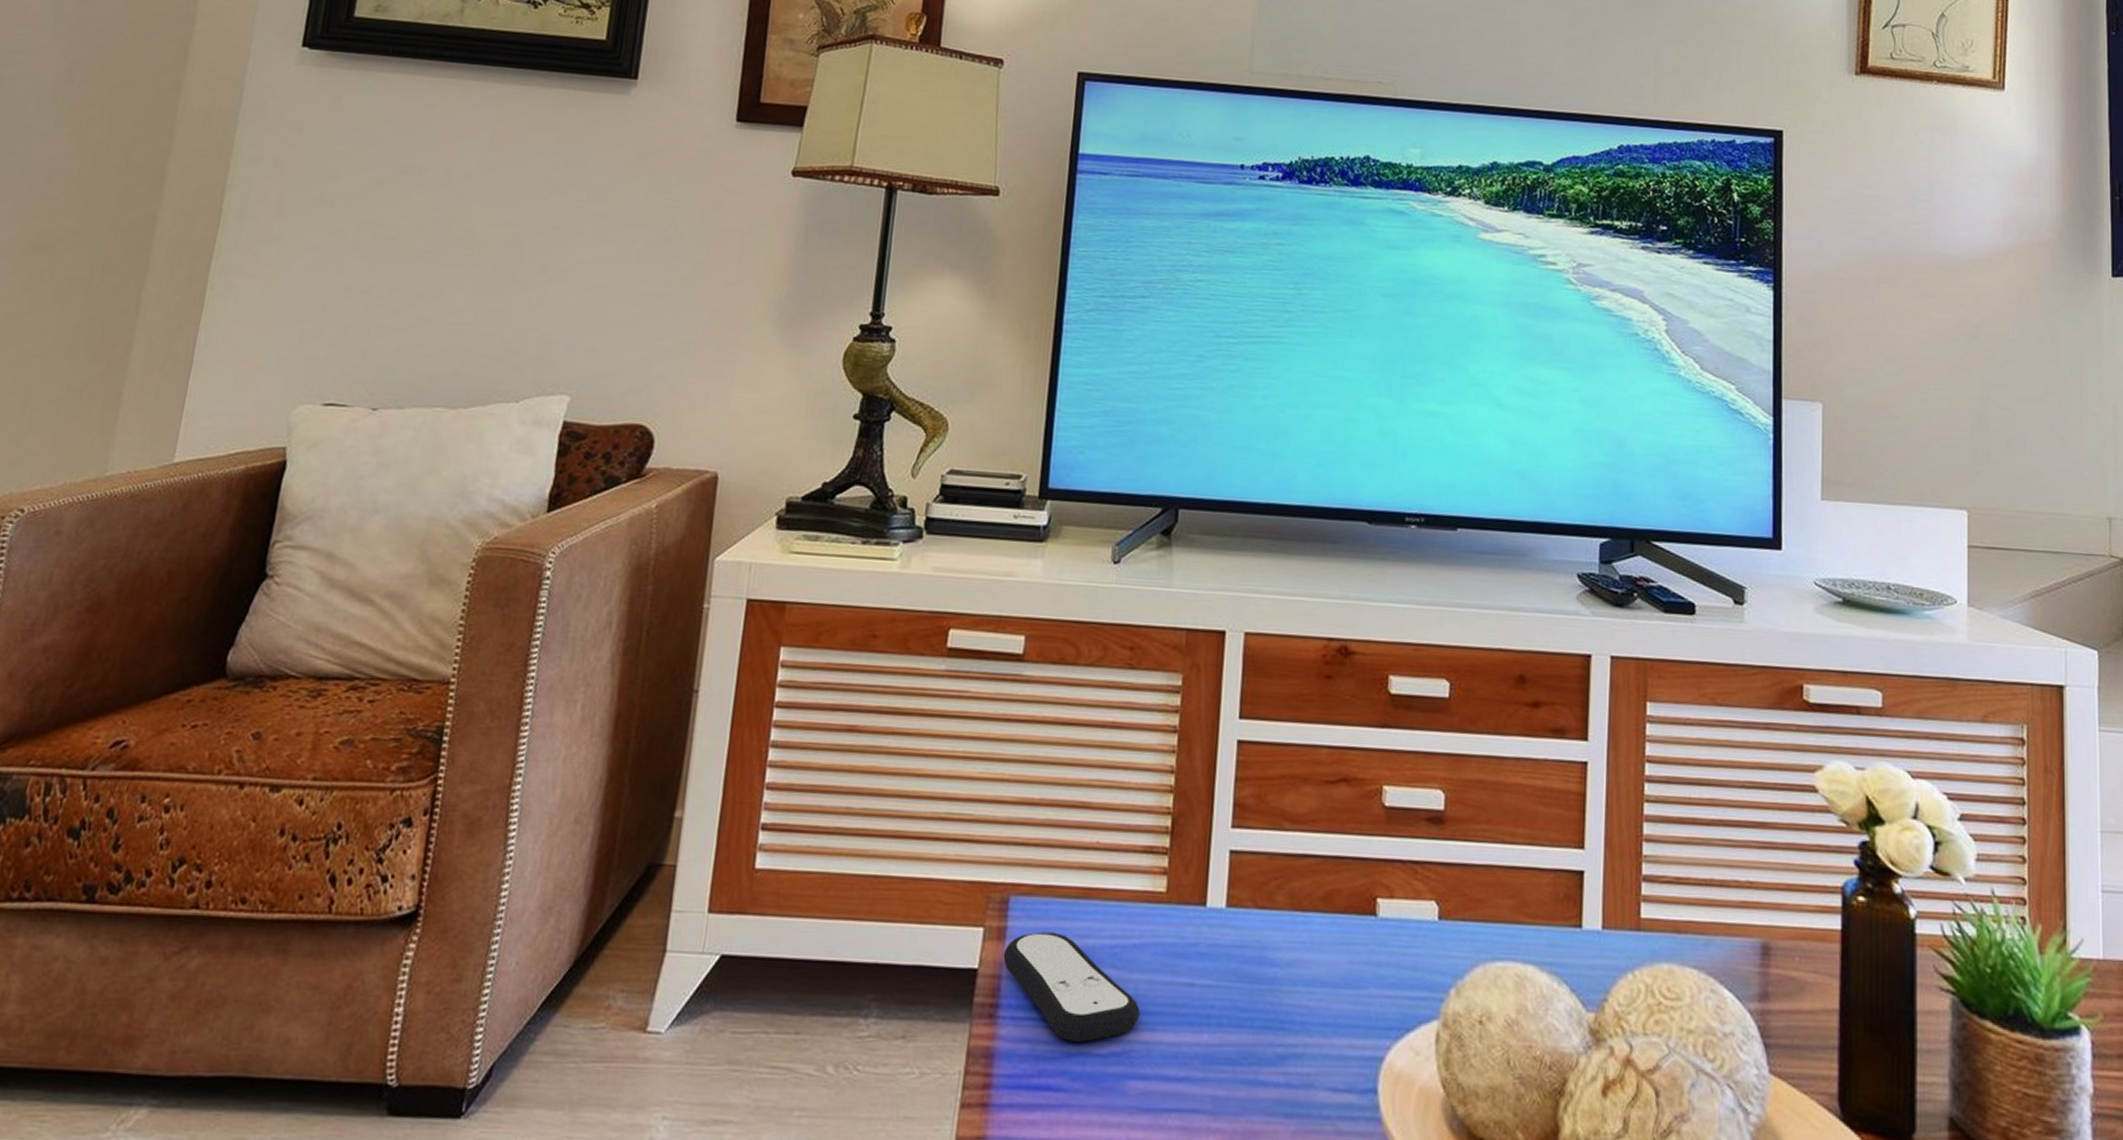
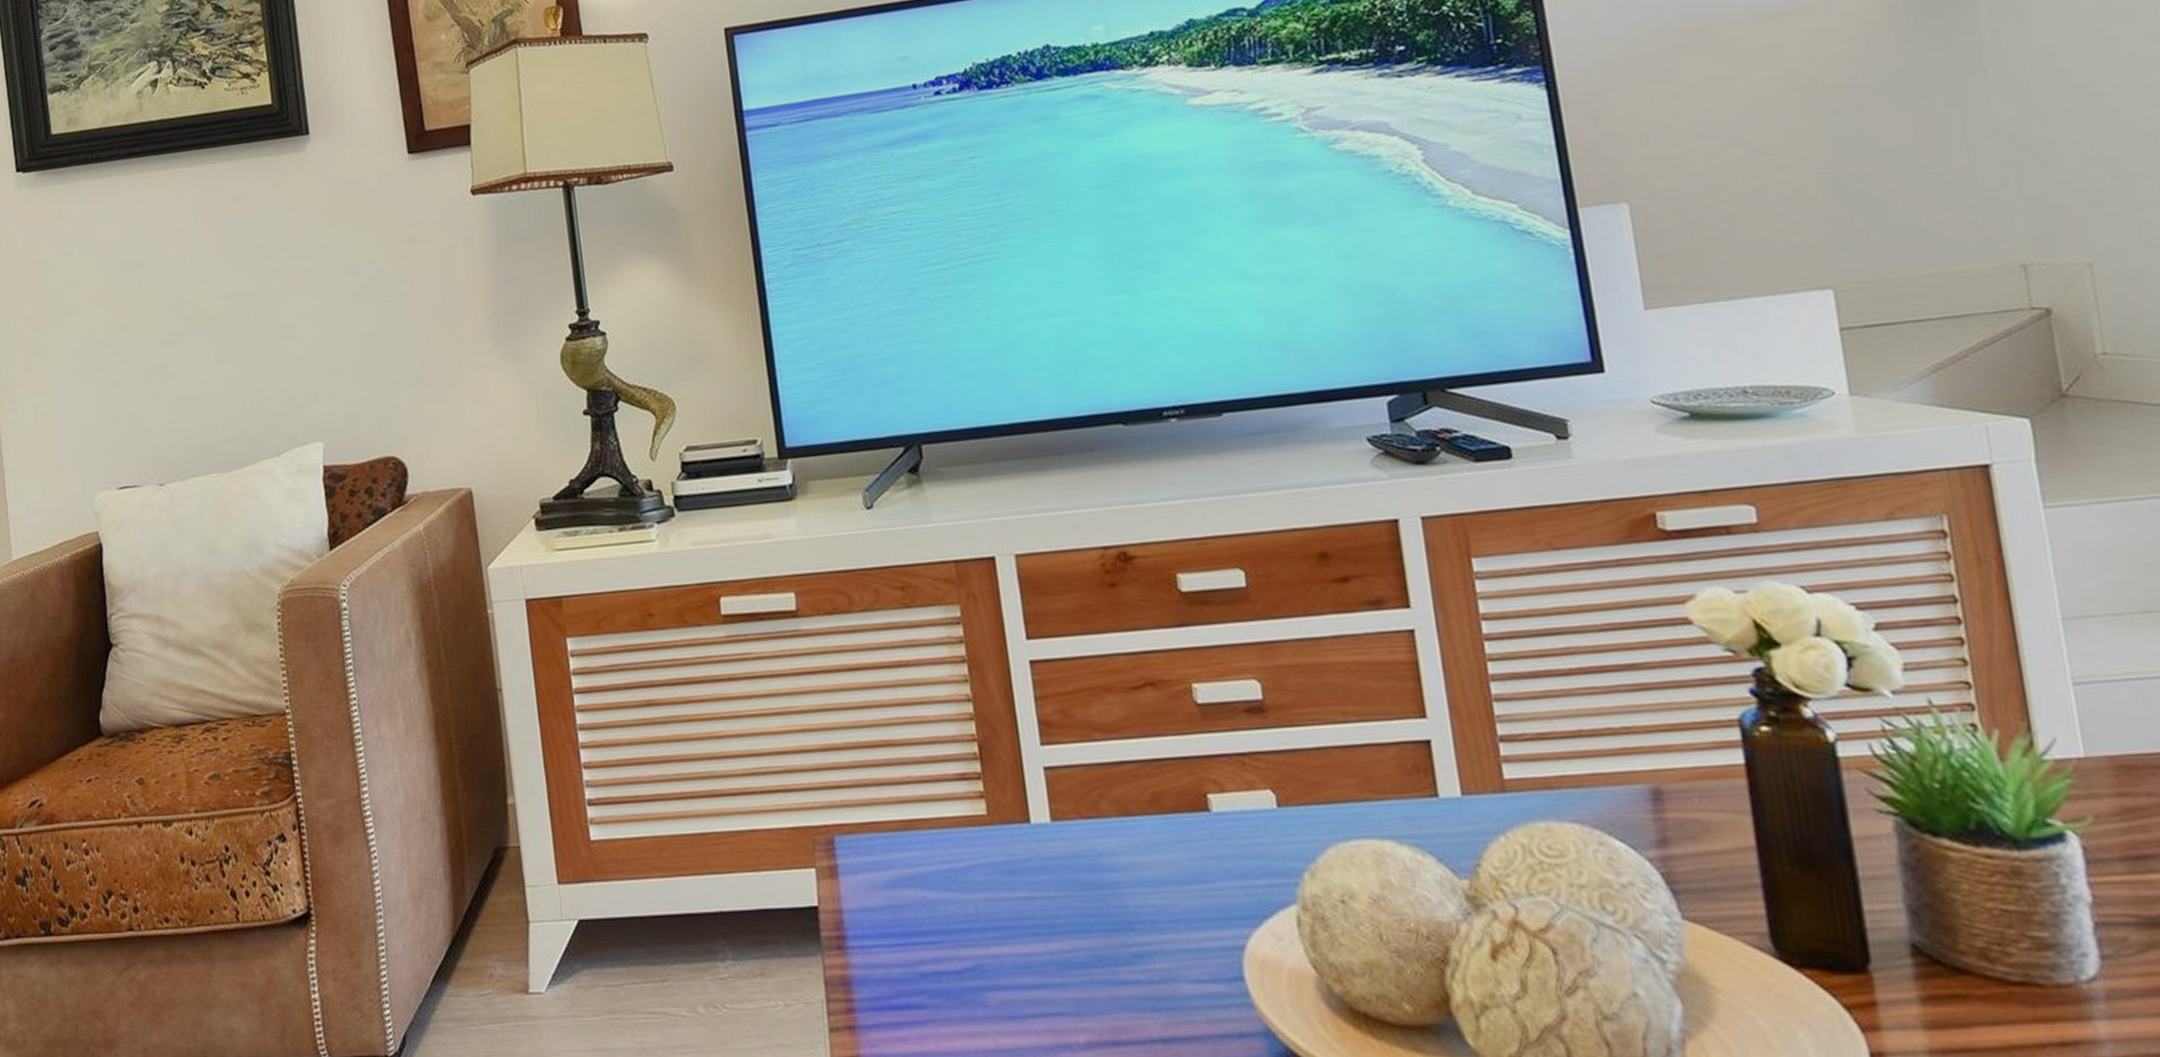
remote control: present [1003,932,1140,1042] -> none [839,864,986,962]

